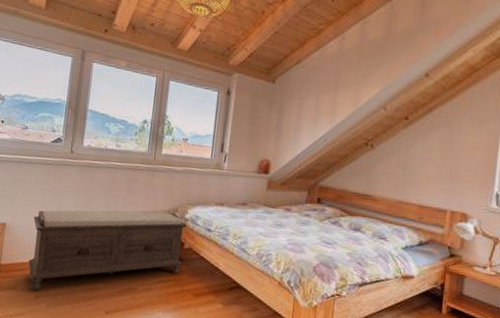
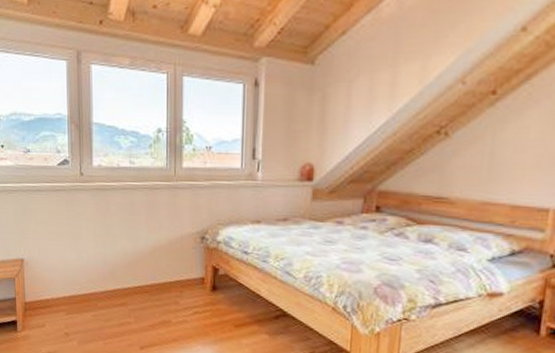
bench: present [28,210,187,291] -> none [51,234,220,328]

